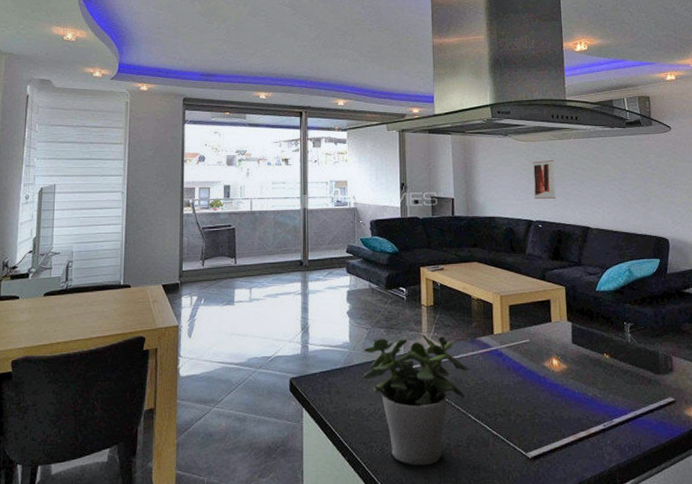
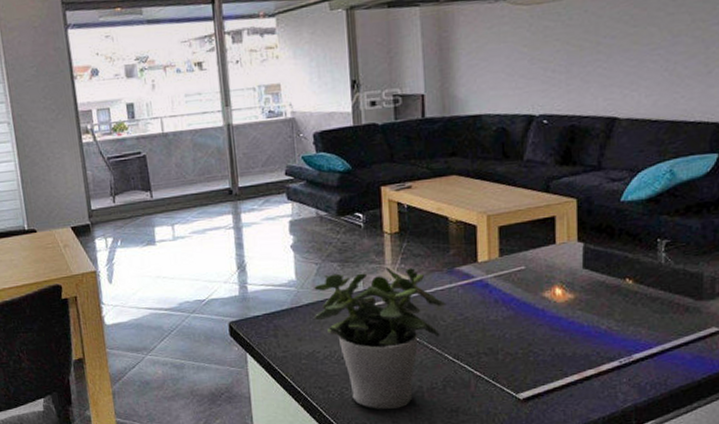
wall art: present [532,160,556,199] -> none [536,28,570,86]

